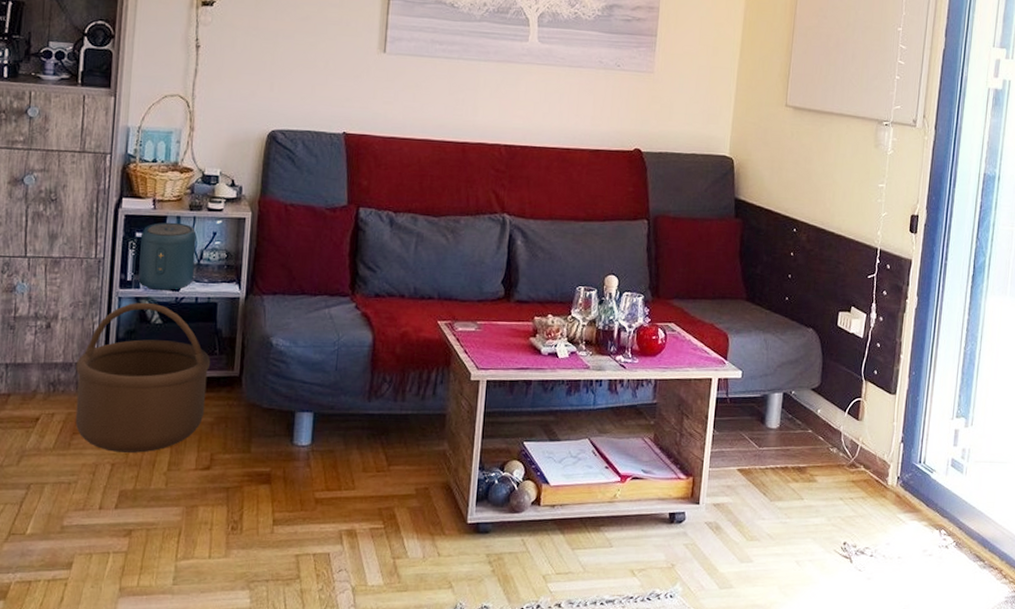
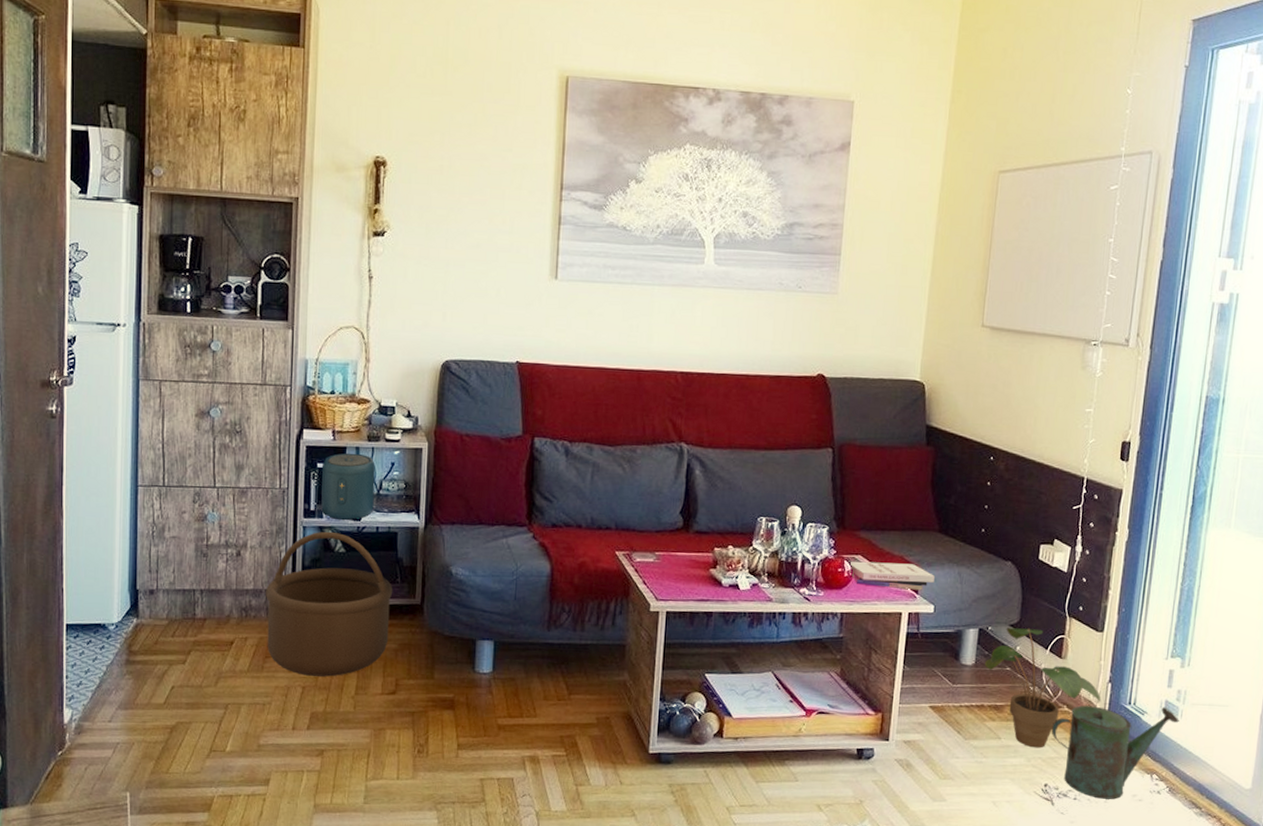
books: none [662,328,742,357] -> present [848,561,935,591]
potted plant: none [788,391,895,508] -> present [984,628,1101,748]
watering can: none [849,465,964,555] -> present [1051,705,1179,799]

